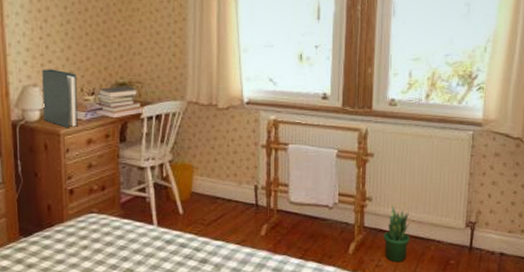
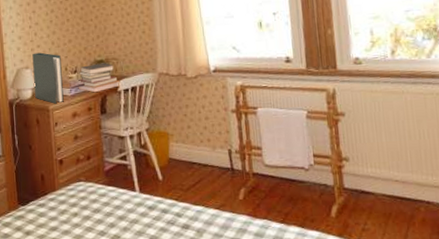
planter: present [383,205,411,262] -> none [366,165,397,226]

